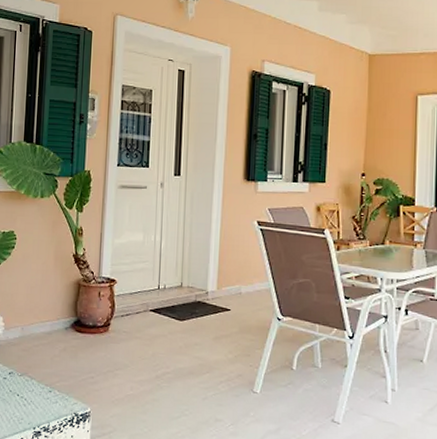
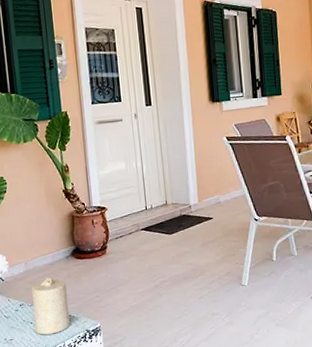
candle: none [21,347,61,412] -> present [31,276,71,335]

